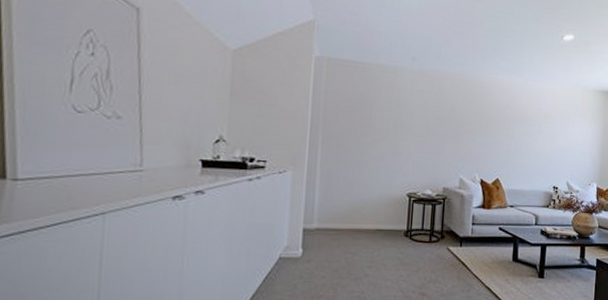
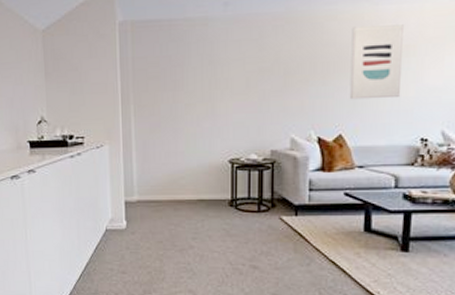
wall art: none [505,94,544,153] -> present [349,24,405,100]

